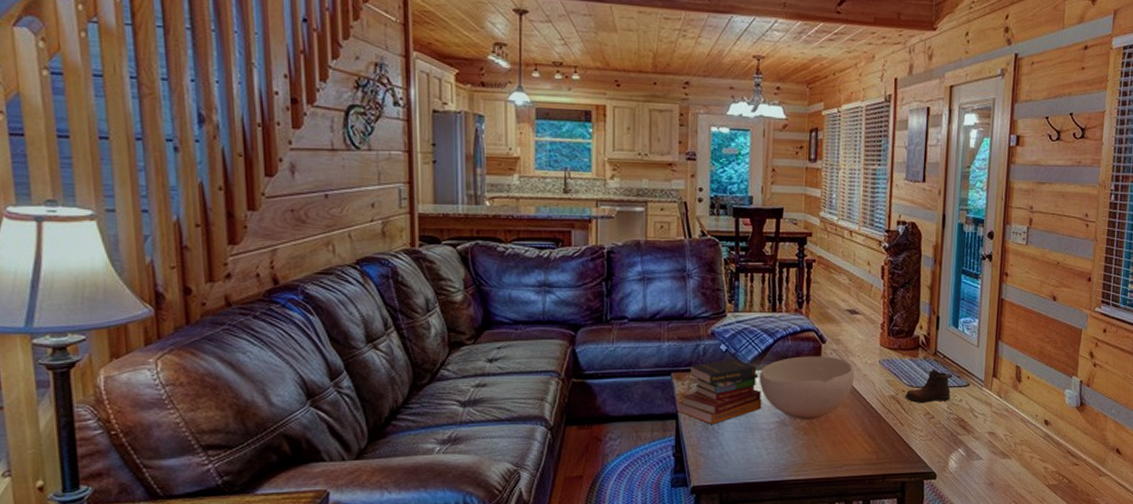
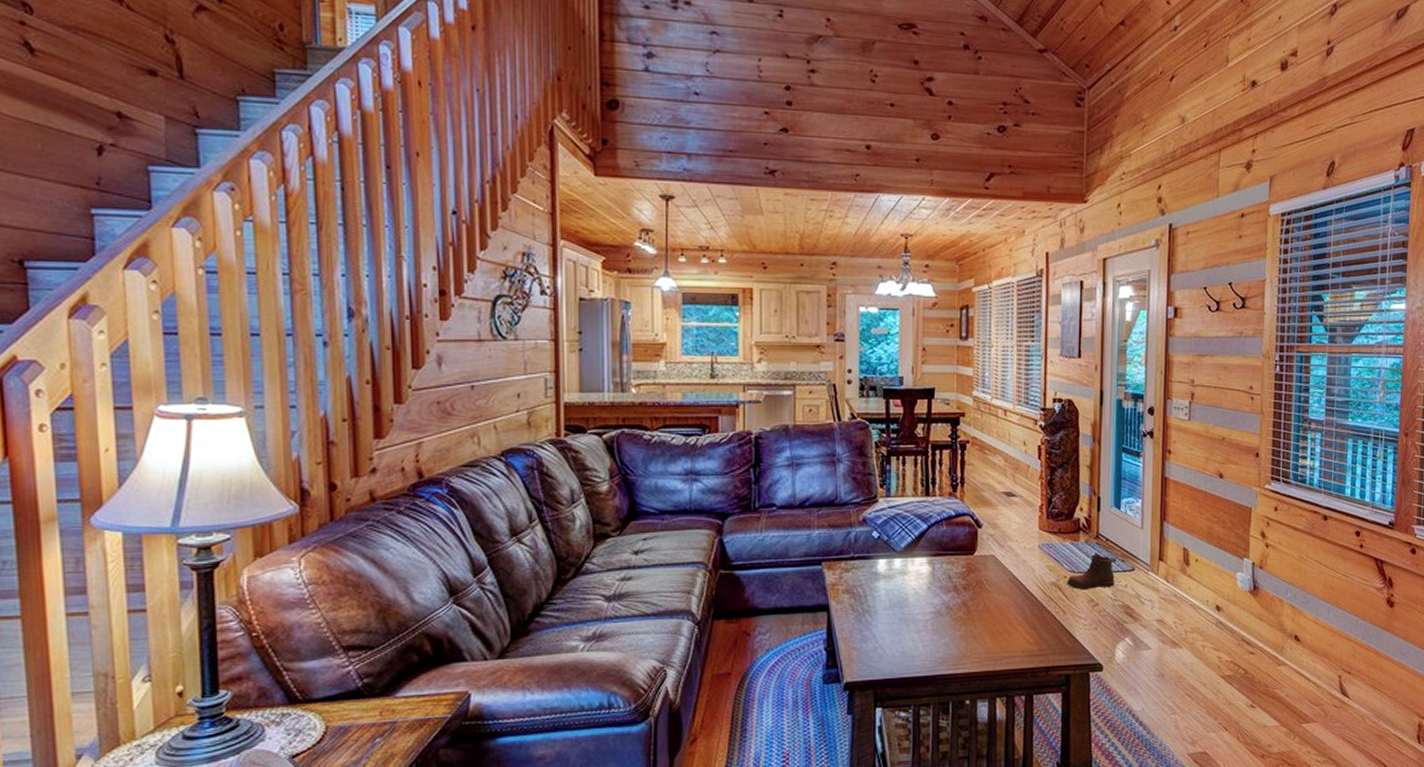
books: present [677,358,762,425] -> none [829,545,917,617]
decorative bowl: present [759,356,855,420] -> none [913,541,1014,610]

